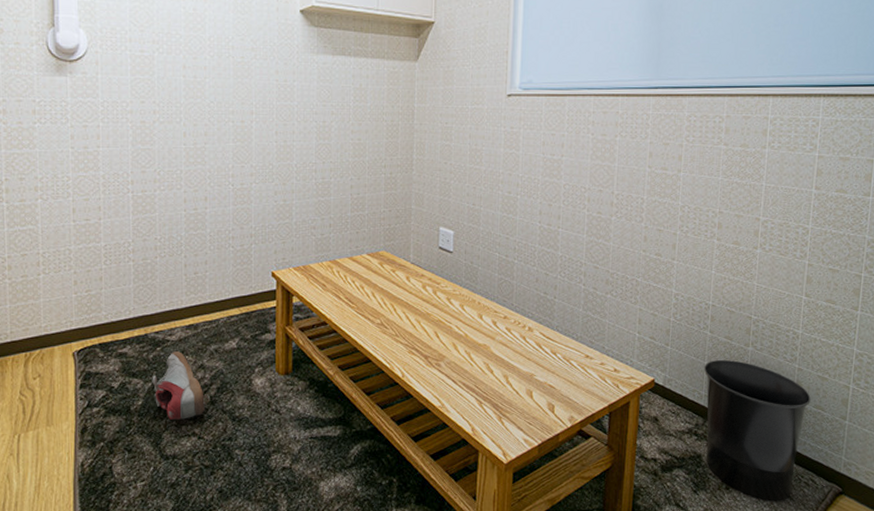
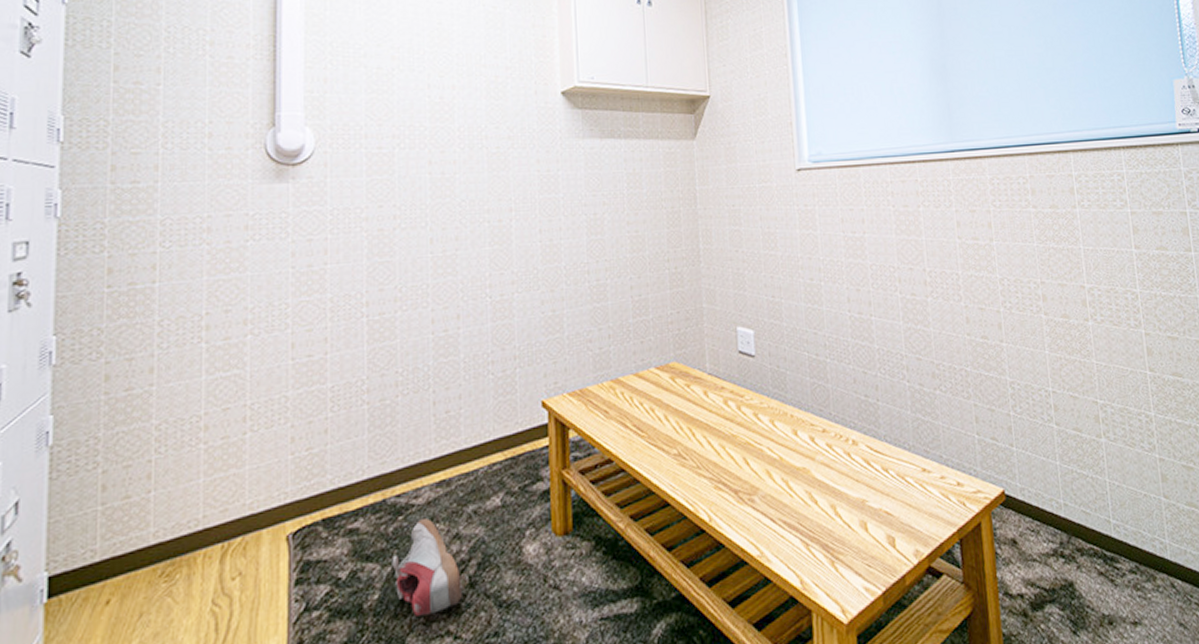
waste bin: present [703,359,811,500] -> none [1056,456,1184,633]

